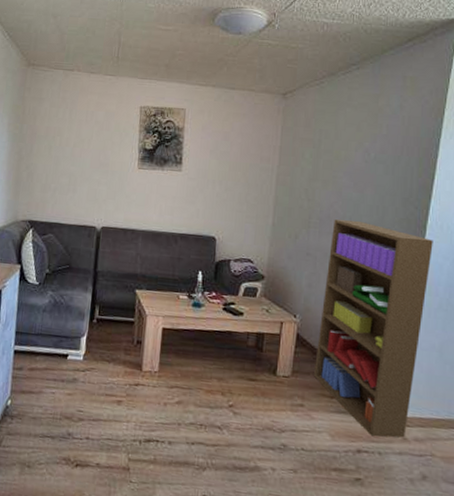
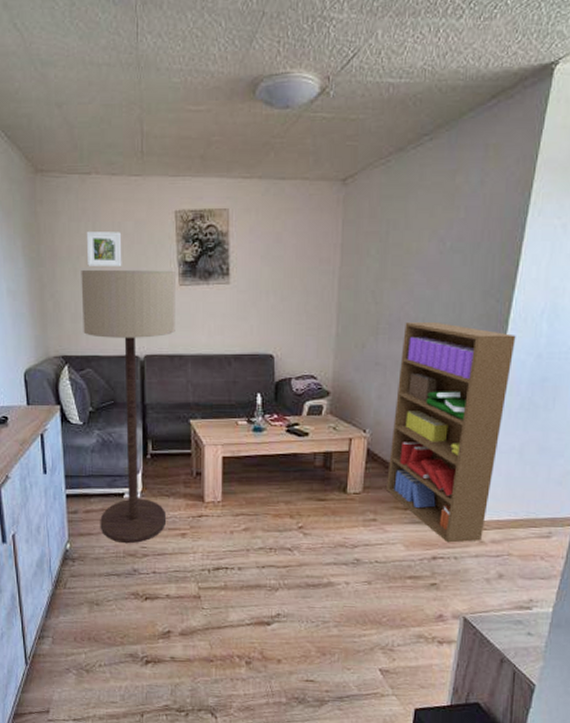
floor lamp: none [41,148,136,407] -> present [81,270,176,544]
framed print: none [61,117,93,149] -> present [86,232,122,267]

